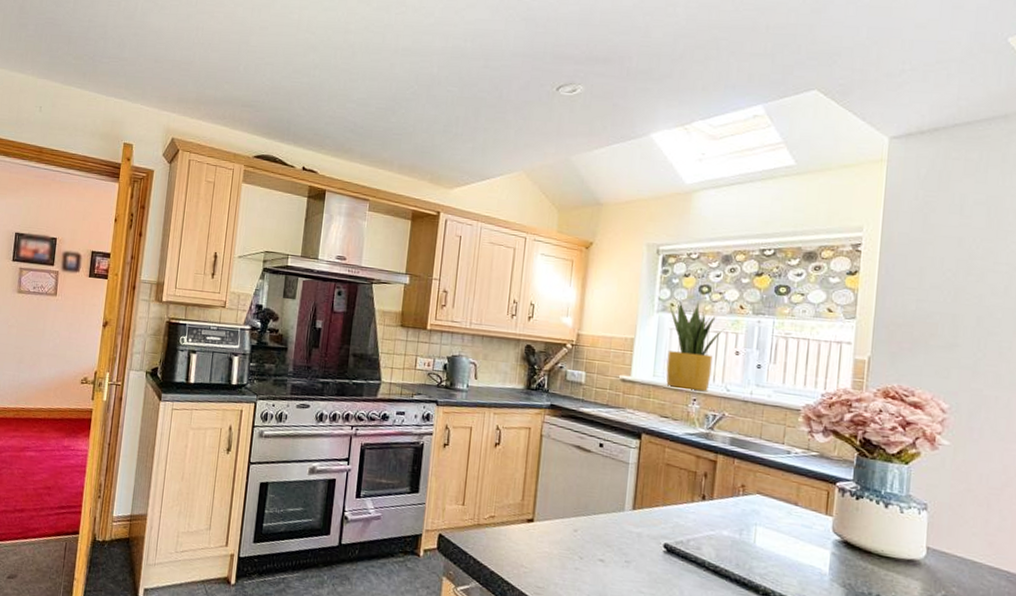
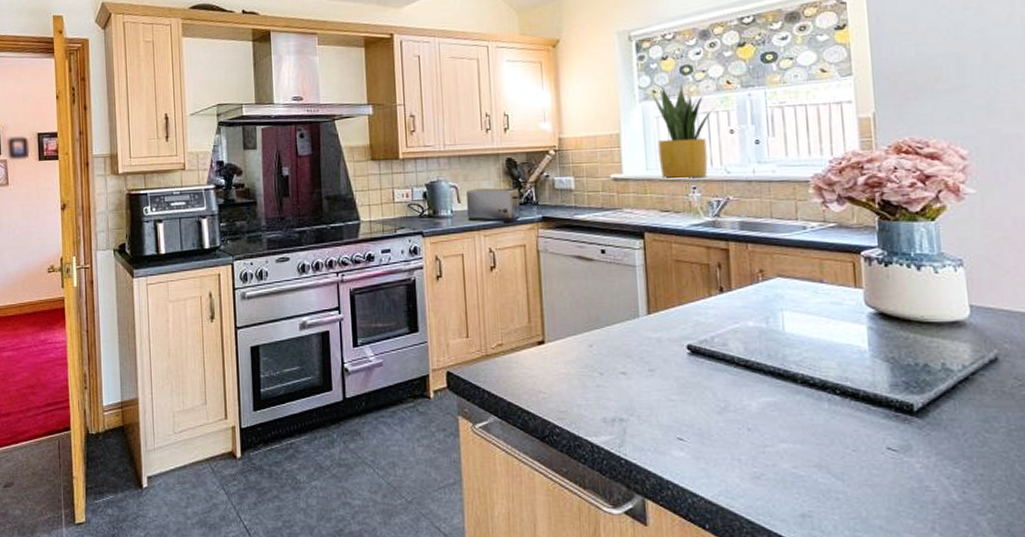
toaster: none [481,367,533,405] -> present [466,187,520,223]

